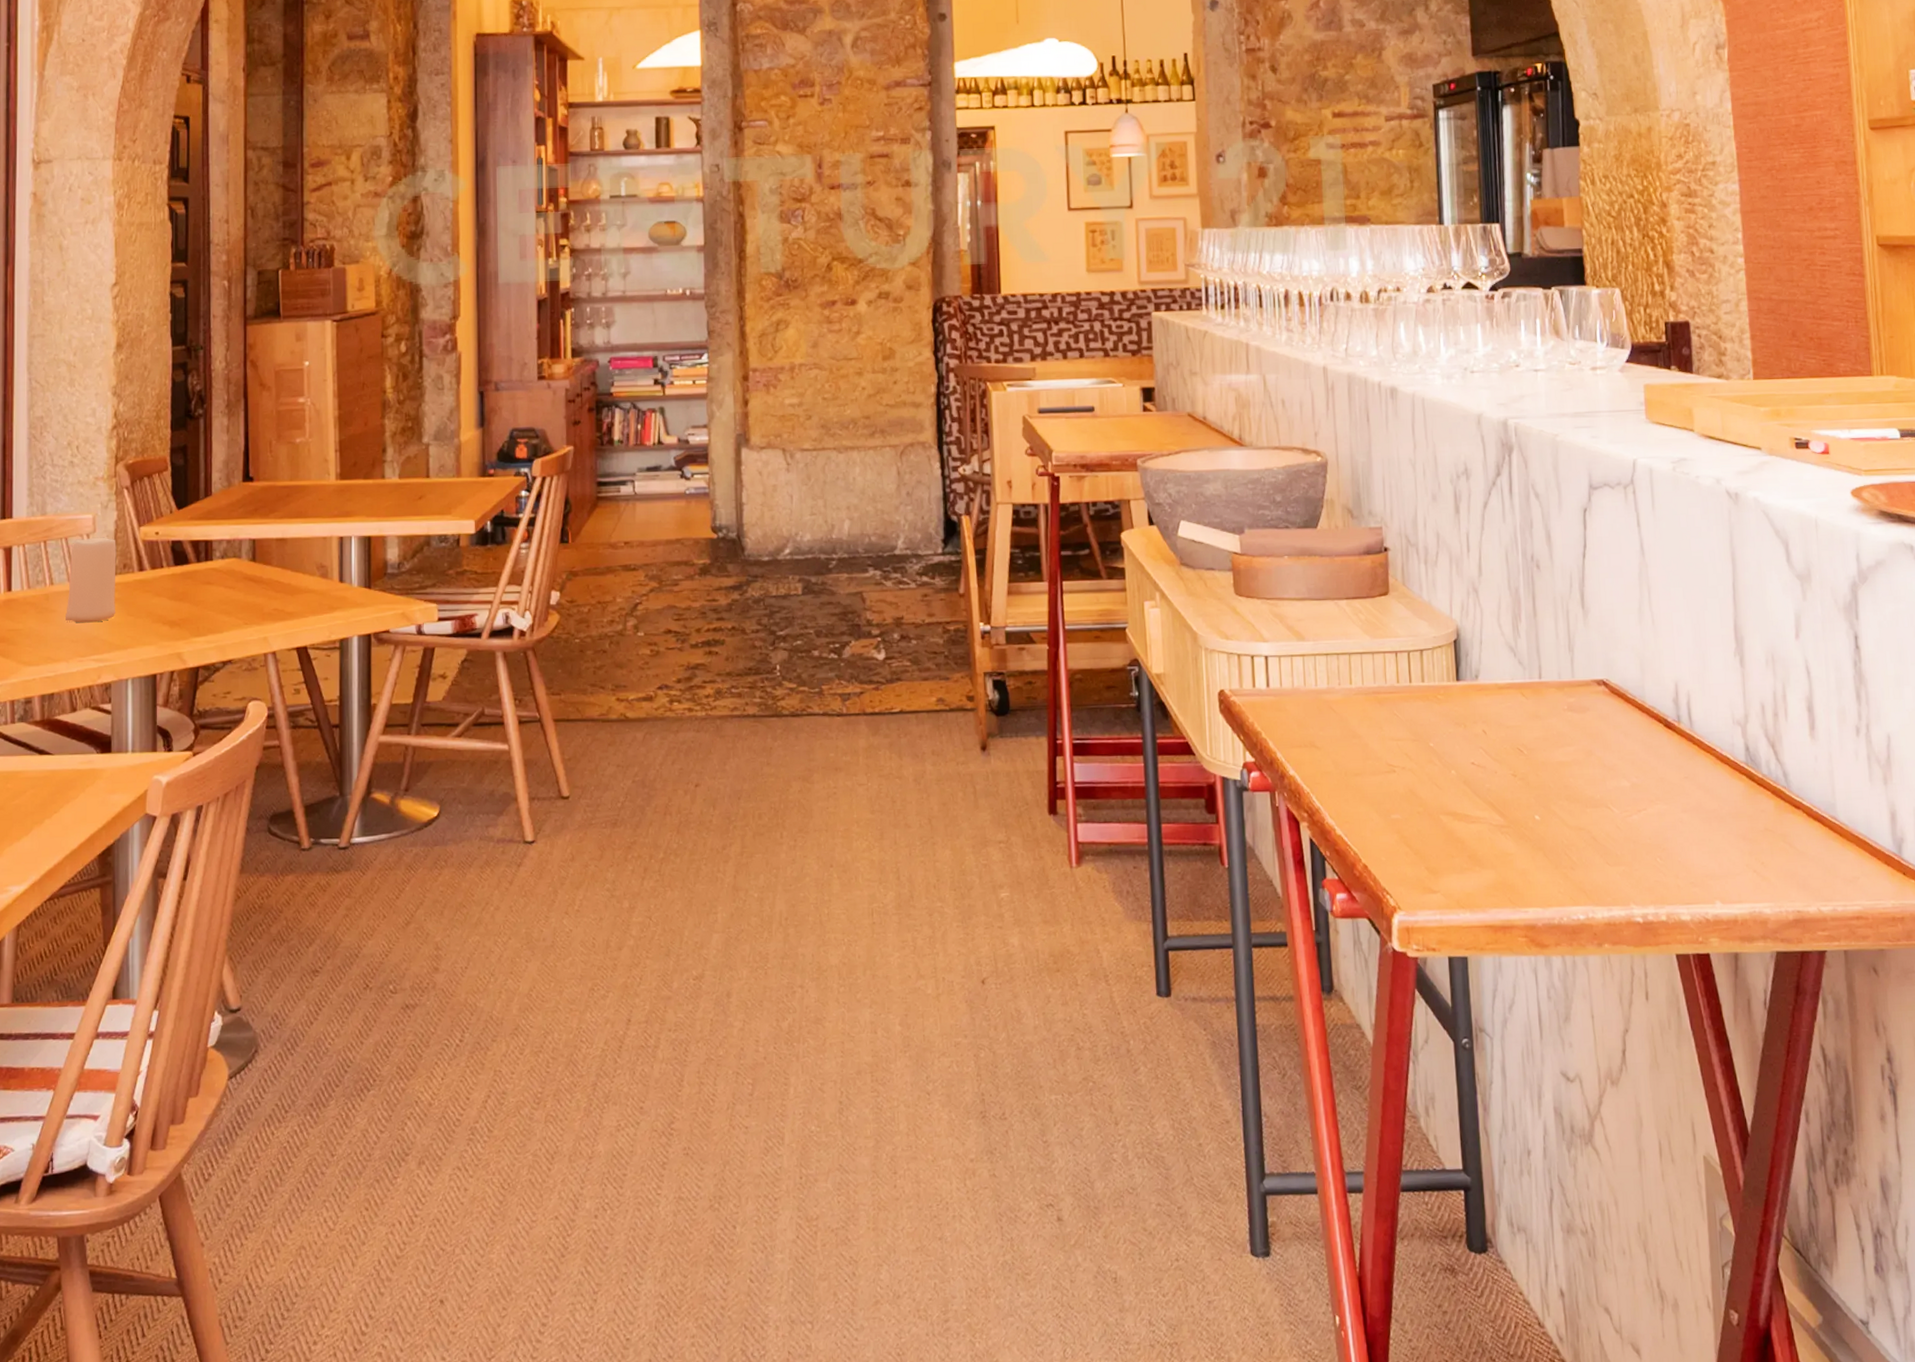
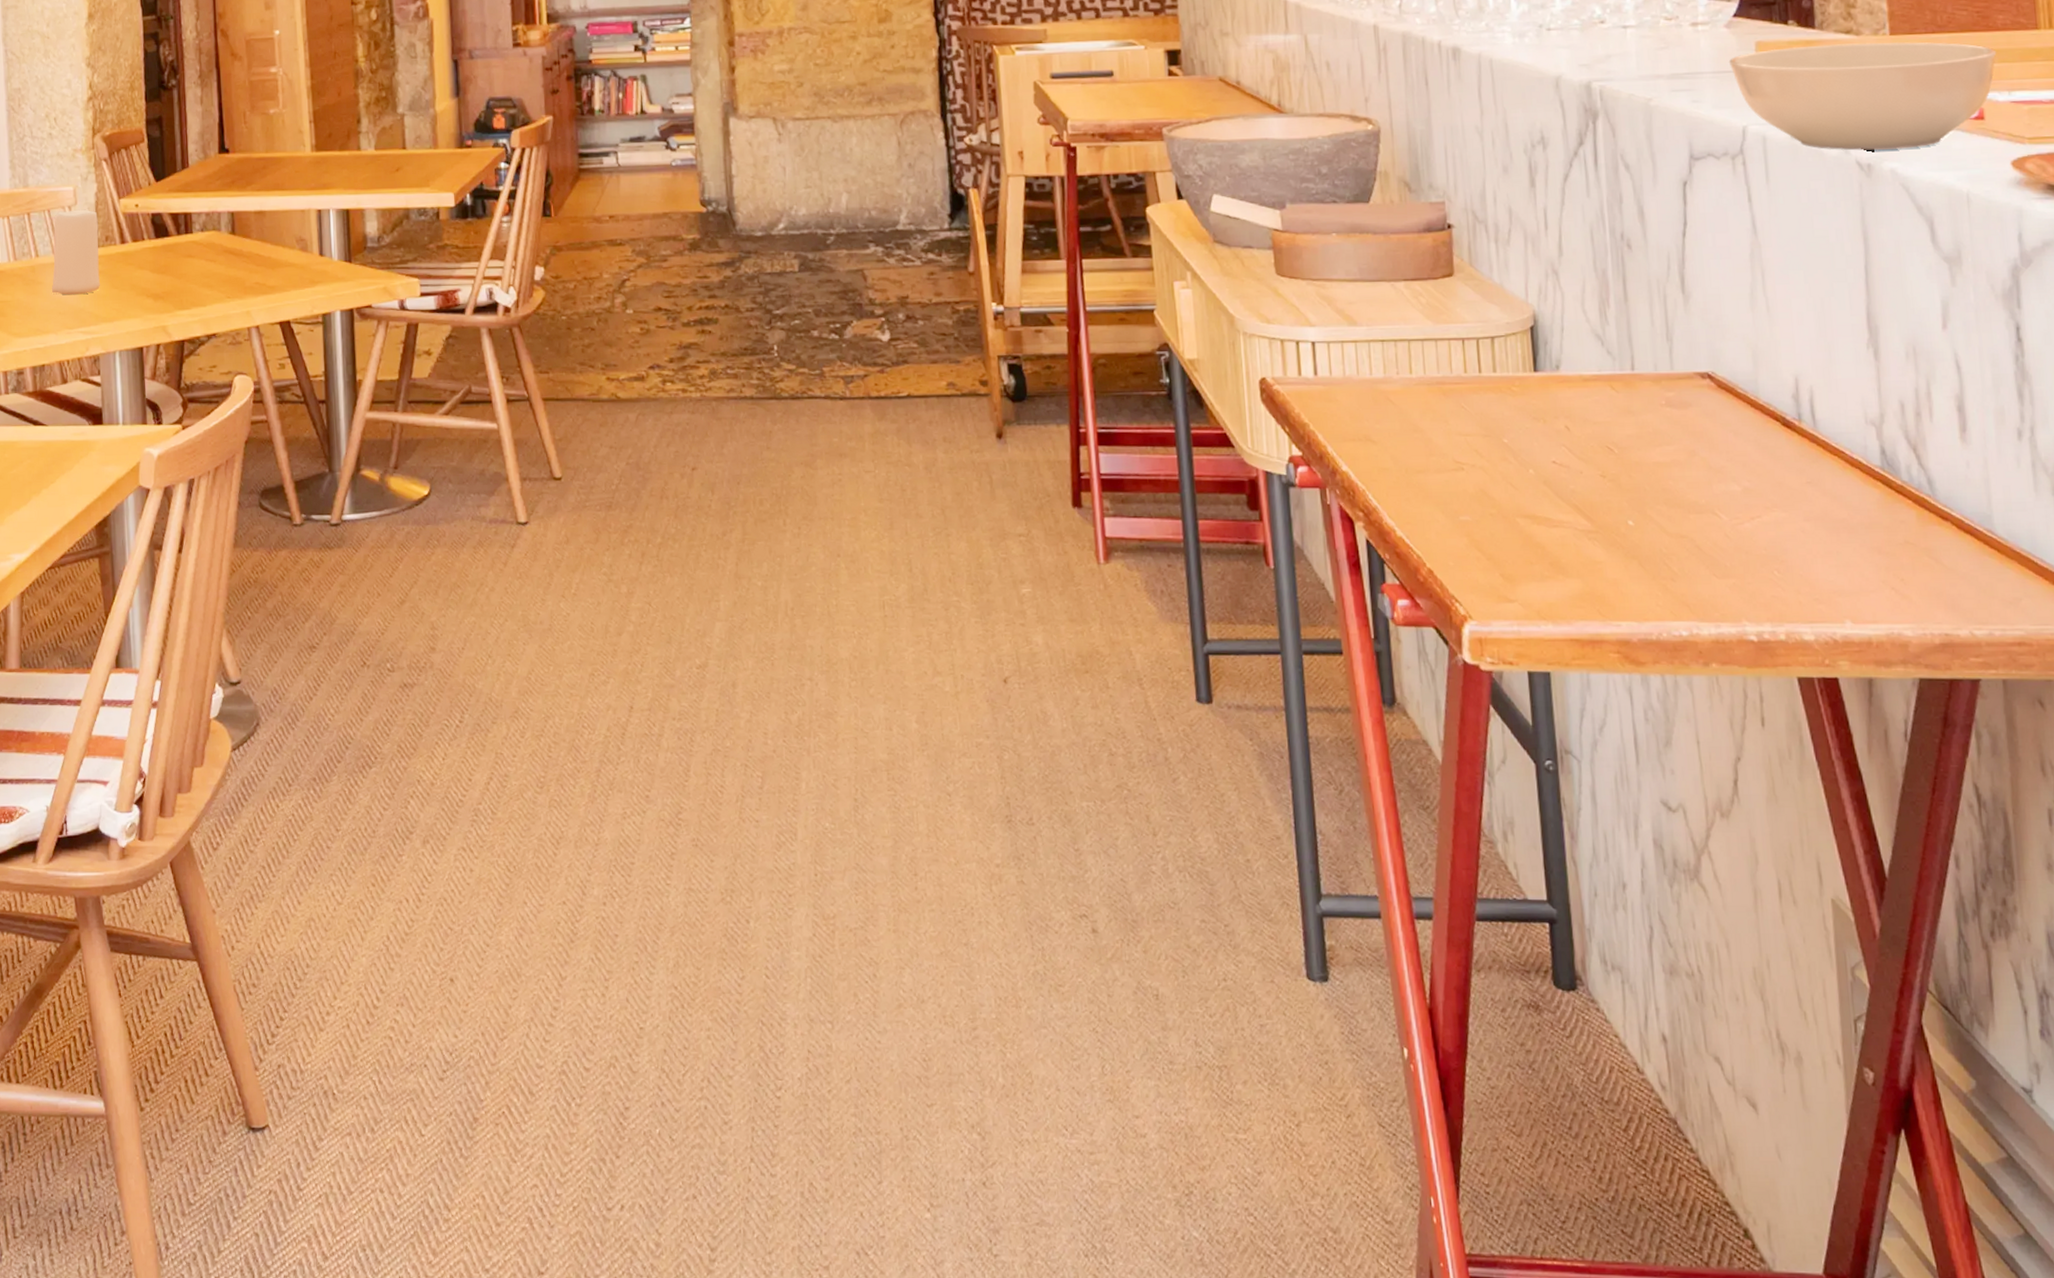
bowl: none [1621,386,1839,481] -> present [1728,42,1997,151]

